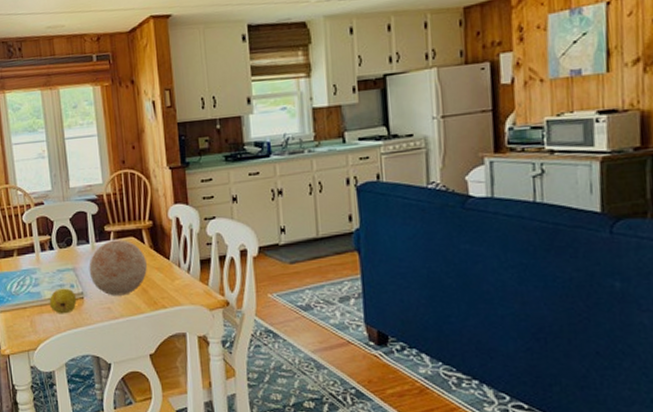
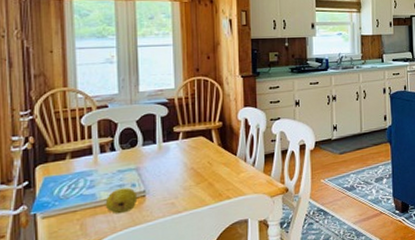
decorative ball: present [89,239,147,296] -> none [154,139,214,192]

